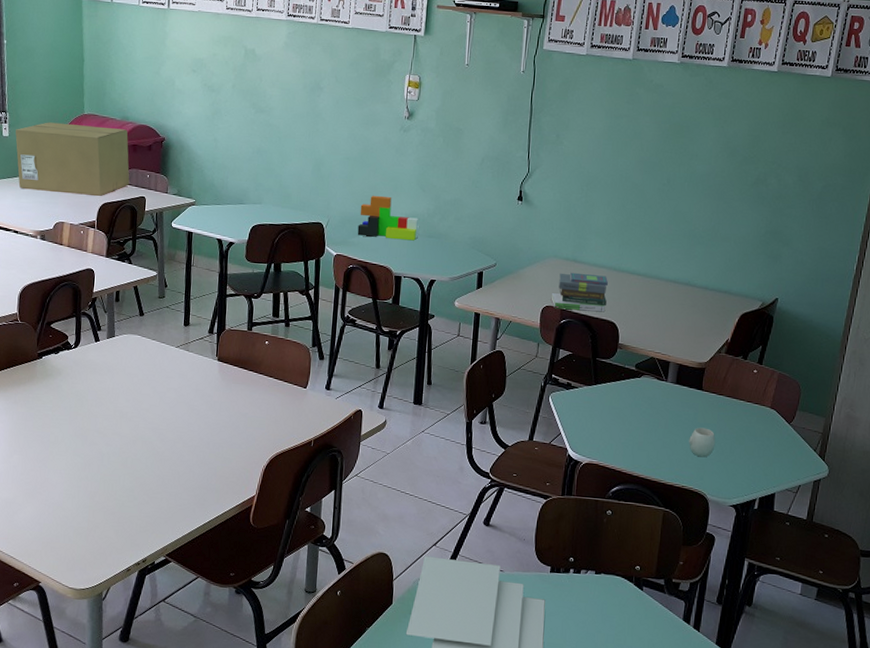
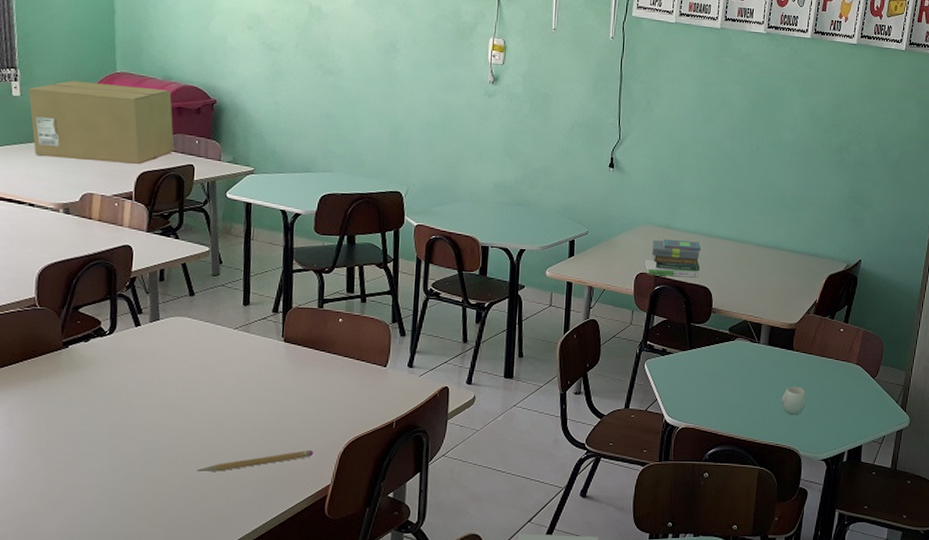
pencil: none [142,462,241,477] -> present [196,449,313,471]
toy blocks: present [357,195,420,241] -> none [440,162,508,210]

